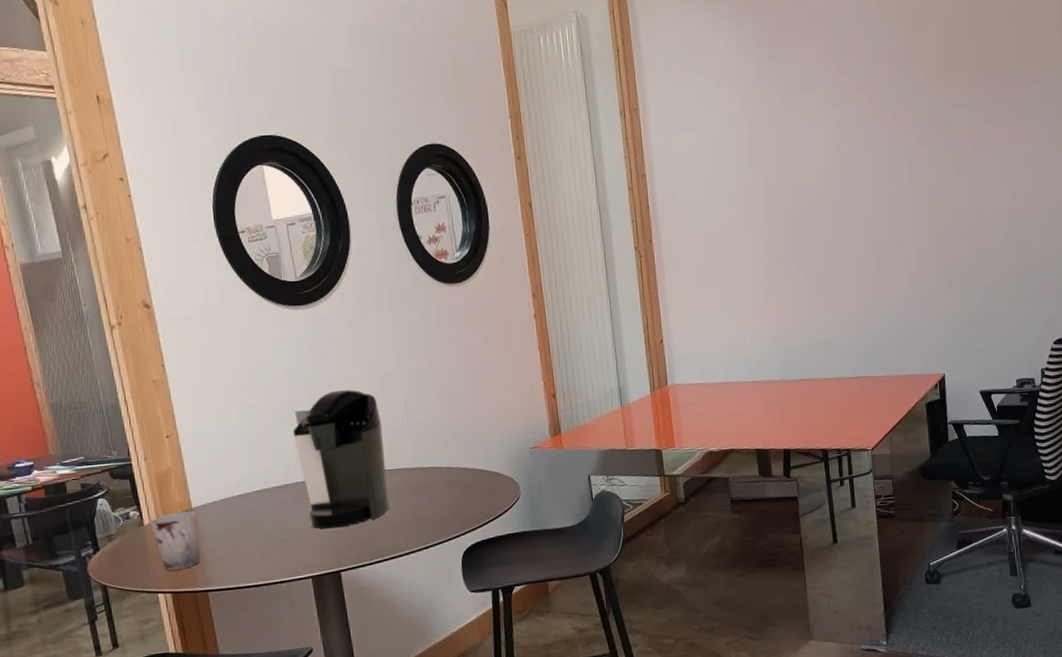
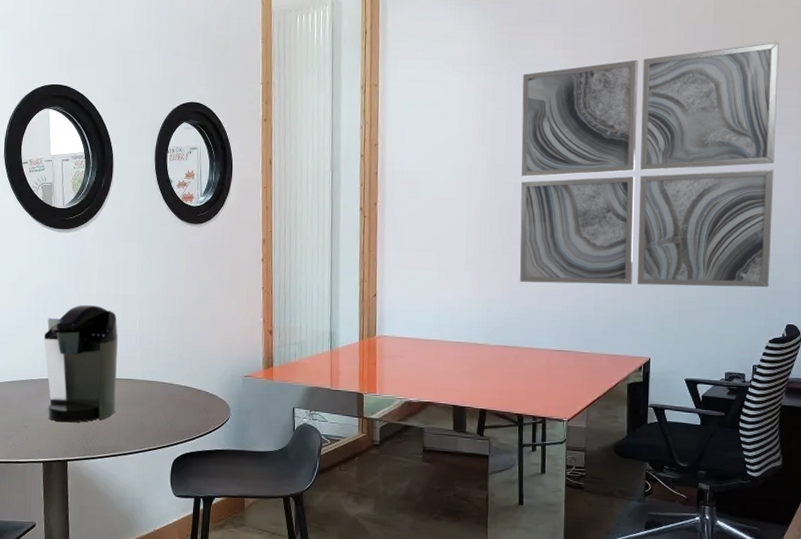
wall art: none [789,34,1049,310] -> present [519,42,779,288]

